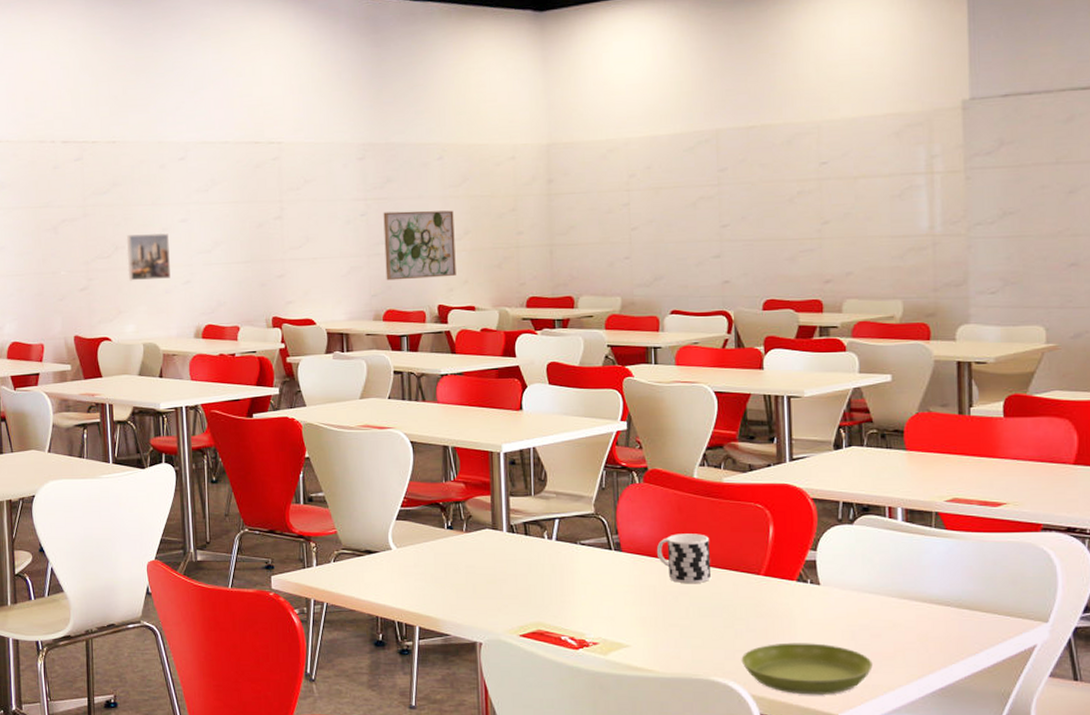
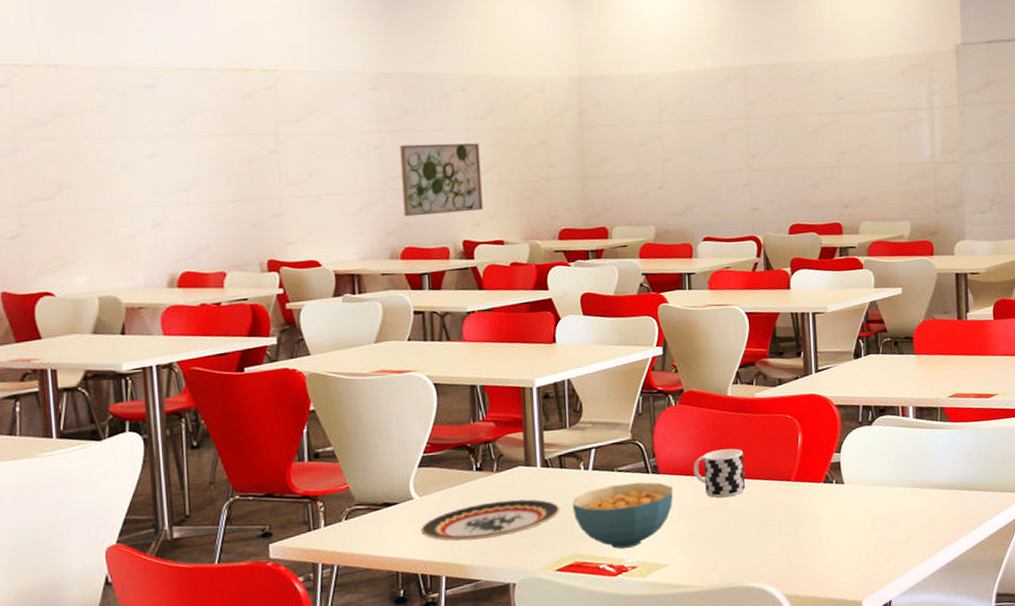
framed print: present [126,232,171,281] -> none [74,169,135,226]
plate: none [398,561,525,595] -> present [421,499,561,541]
cereal bowl: none [535,558,635,623] -> present [572,482,673,549]
saucer: present [741,642,873,695] -> none [774,537,891,588]

